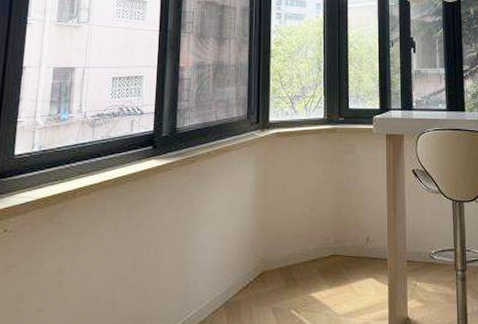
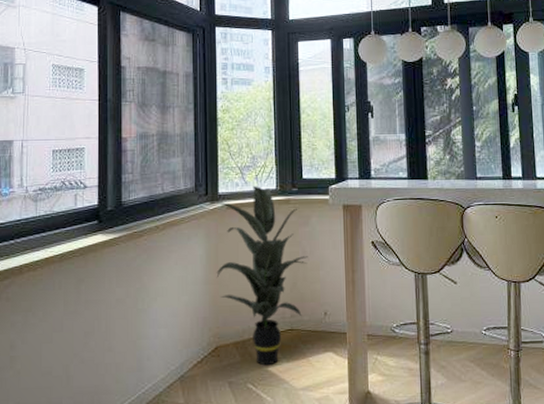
indoor plant: none [263,115,352,292] -> present [213,186,308,366]

